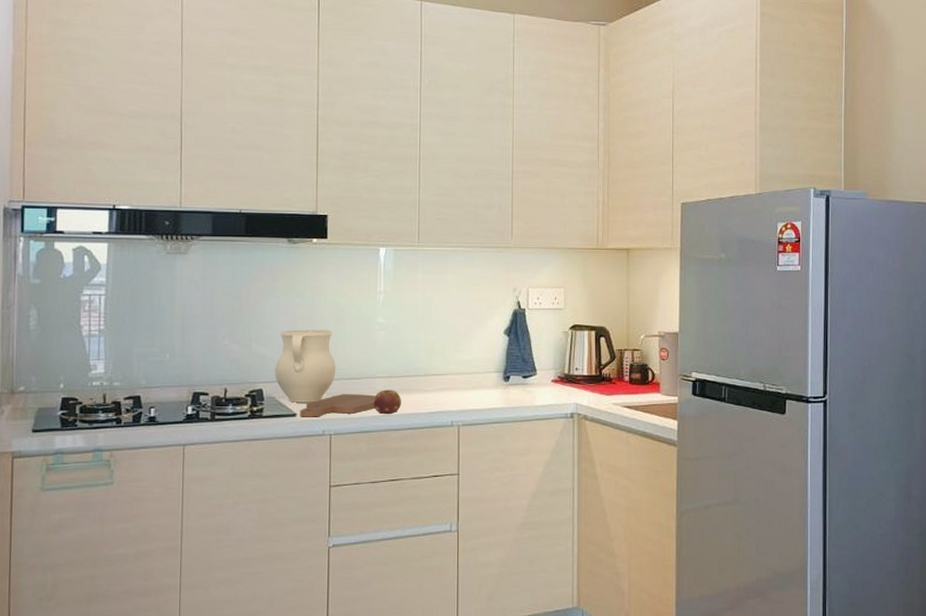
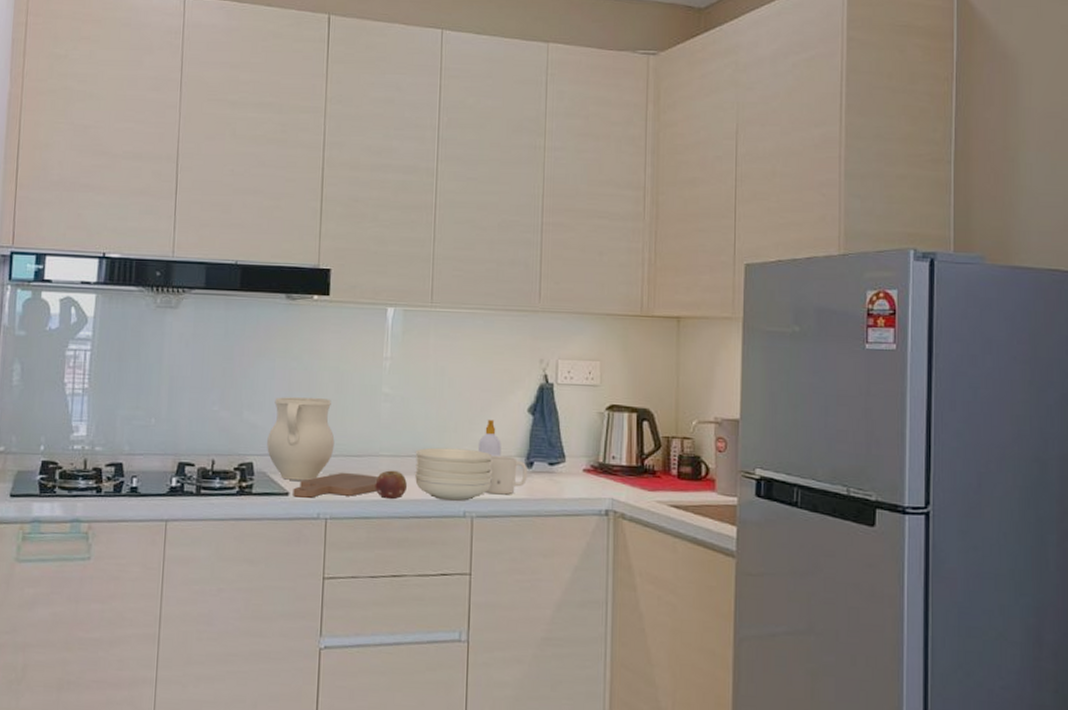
bowl: none [407,368,475,414] -> present [414,447,493,502]
soap bottle: none [462,342,482,373] -> present [477,419,501,456]
mug: none [470,372,506,405] -> present [486,455,528,495]

